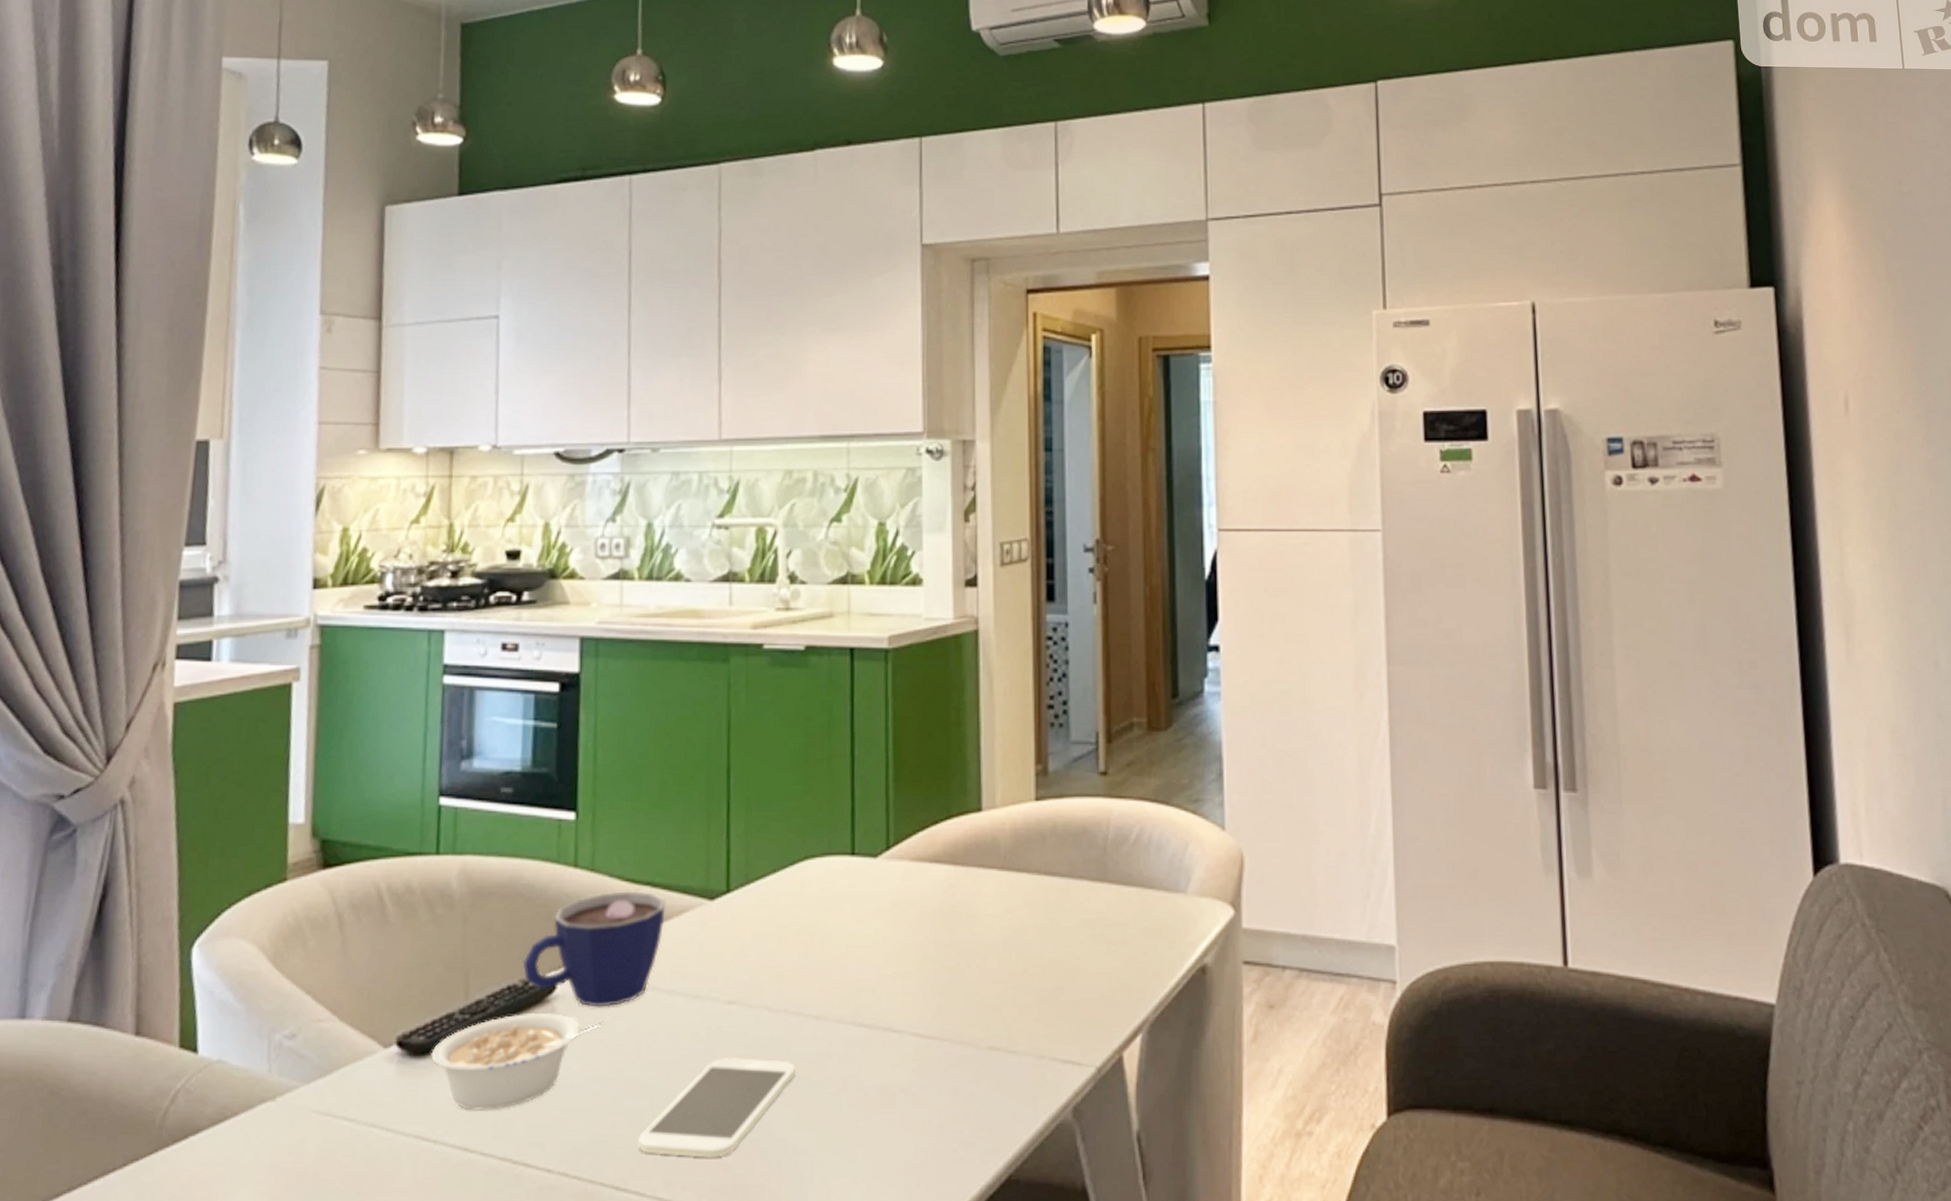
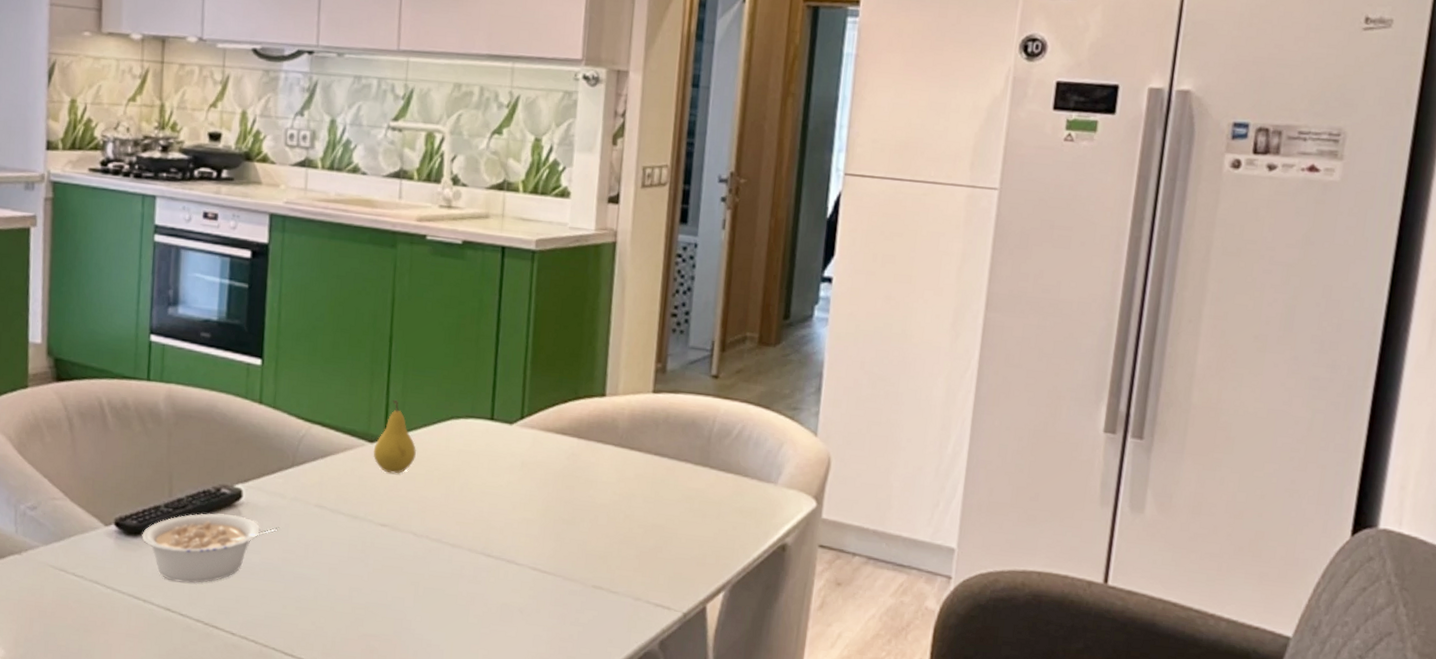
cup: present [522,891,666,1007] -> none [215,426,334,517]
smartphone: present [637,1057,795,1158] -> none [303,567,433,641]
fruit: none [714,843,766,936] -> present [373,399,416,474]

